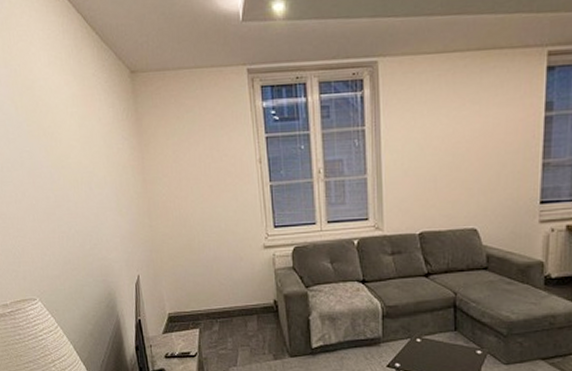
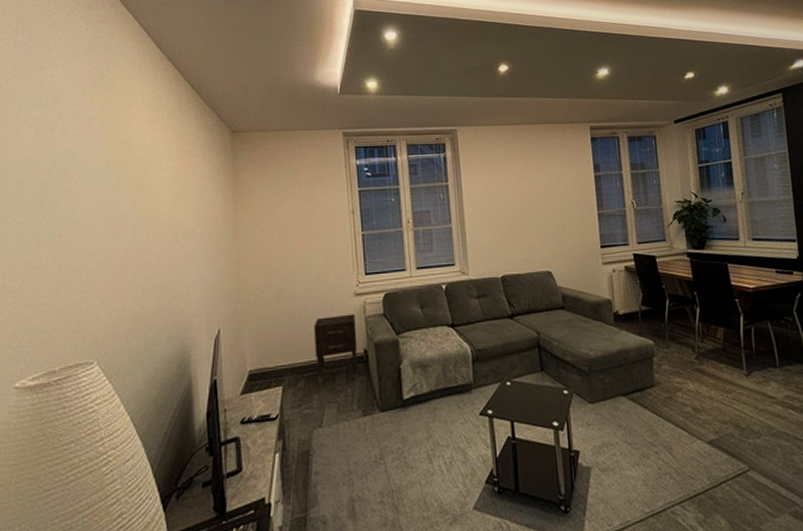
nightstand: none [225,266,268,329] -> present [313,314,358,384]

